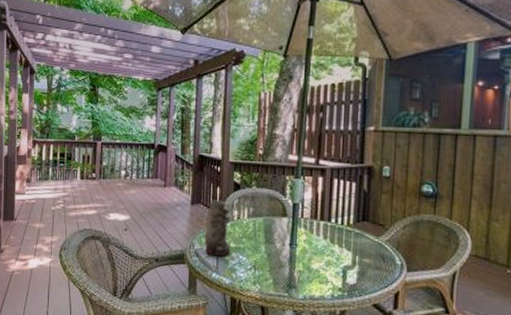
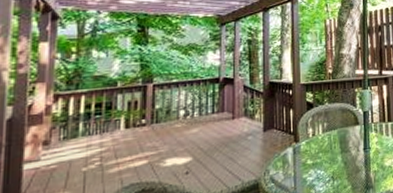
vase: present [204,199,232,257] -> none [279,121,308,178]

